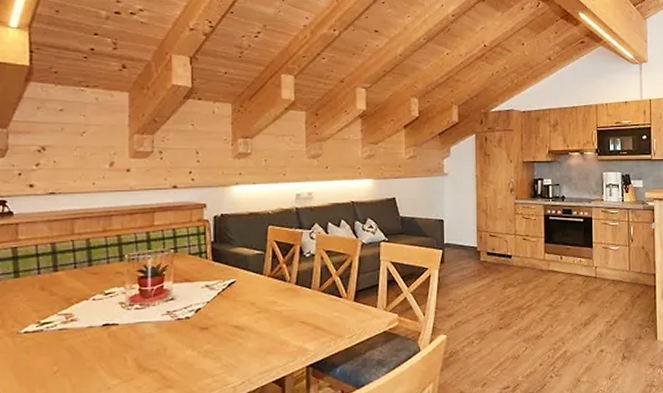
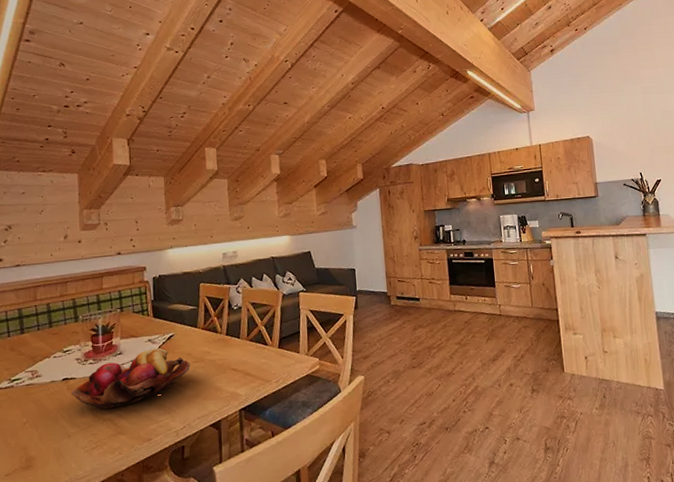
fruit basket: none [112,294,253,360] -> present [70,348,190,410]

